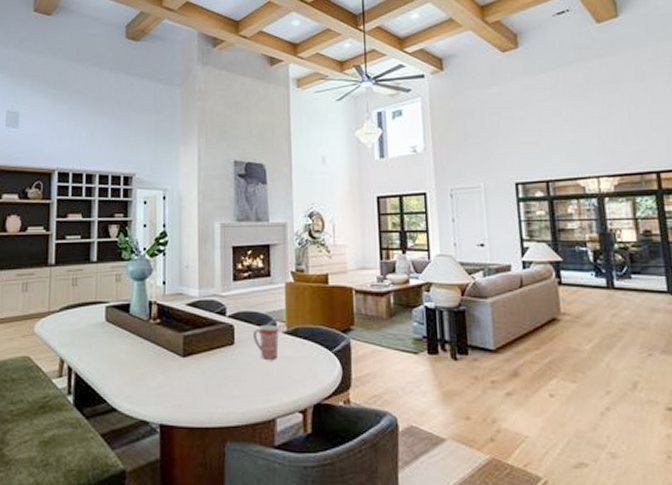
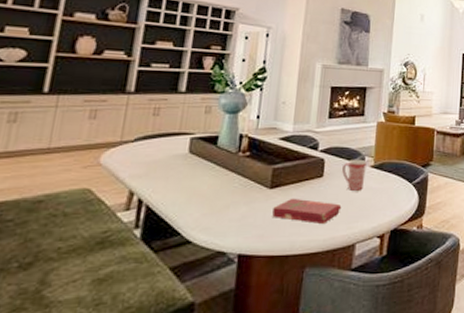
book: none [188,367,257,396] -> present [272,198,342,225]

